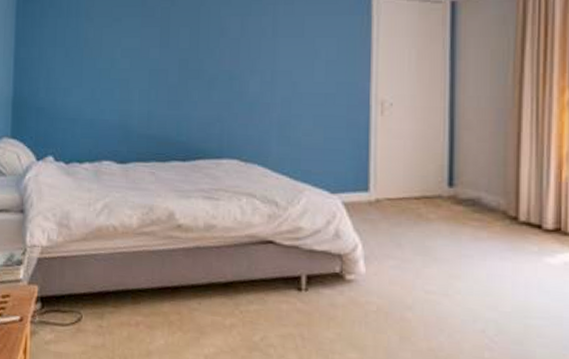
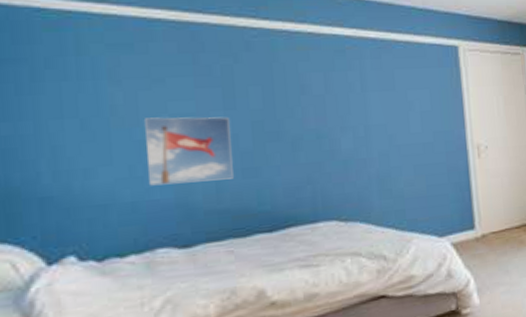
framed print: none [103,50,163,109] -> present [145,117,234,186]

